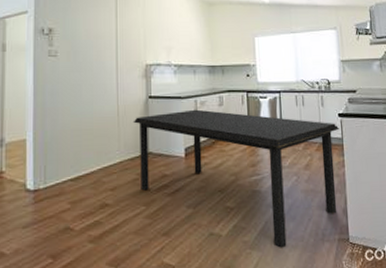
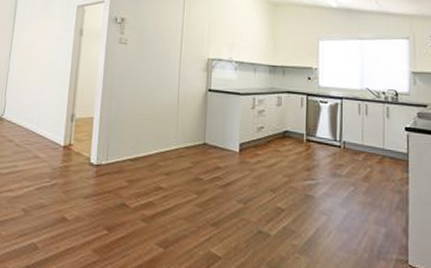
dining table: present [133,109,340,249] -> none [191,106,406,260]

